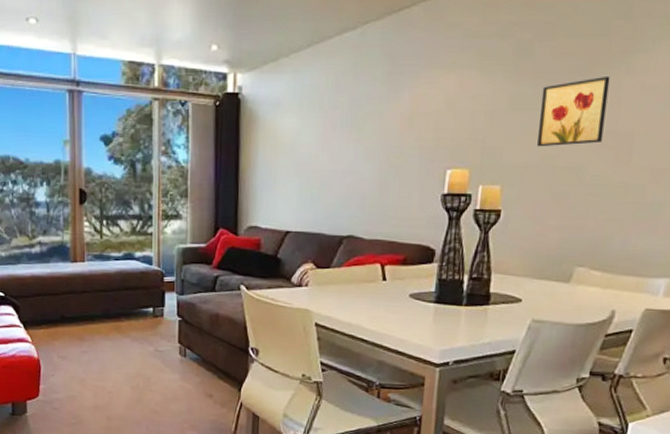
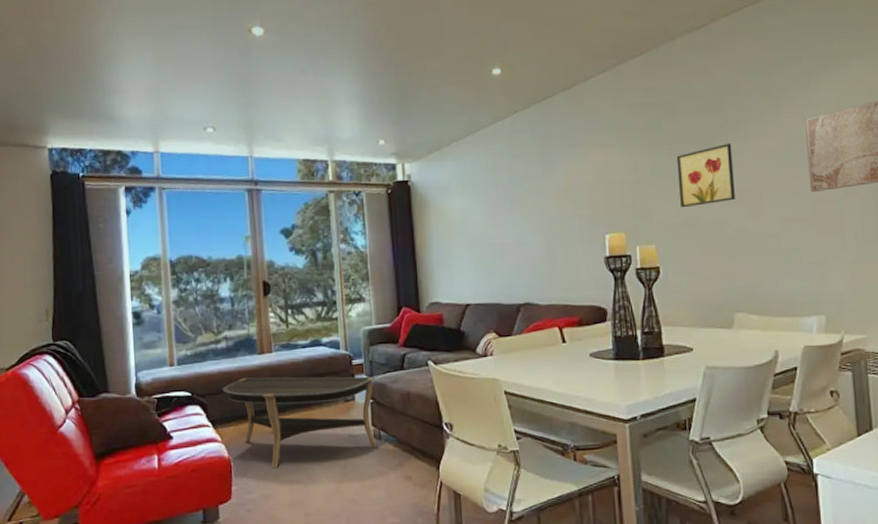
coffee table: none [34,284,186,373] -> present [222,376,377,469]

